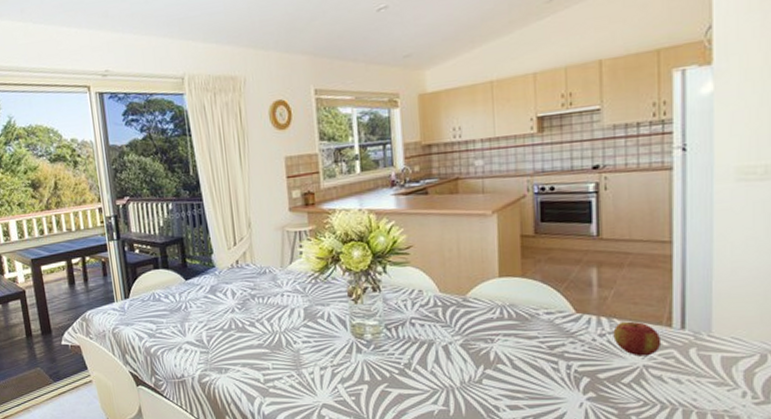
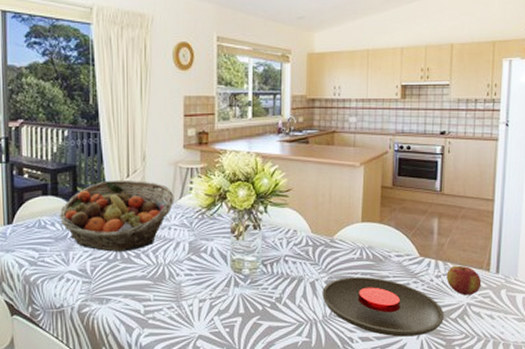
fruit basket: none [171,248,285,322] -> present [59,180,174,252]
plate: none [457,338,615,405] -> present [322,277,445,337]

